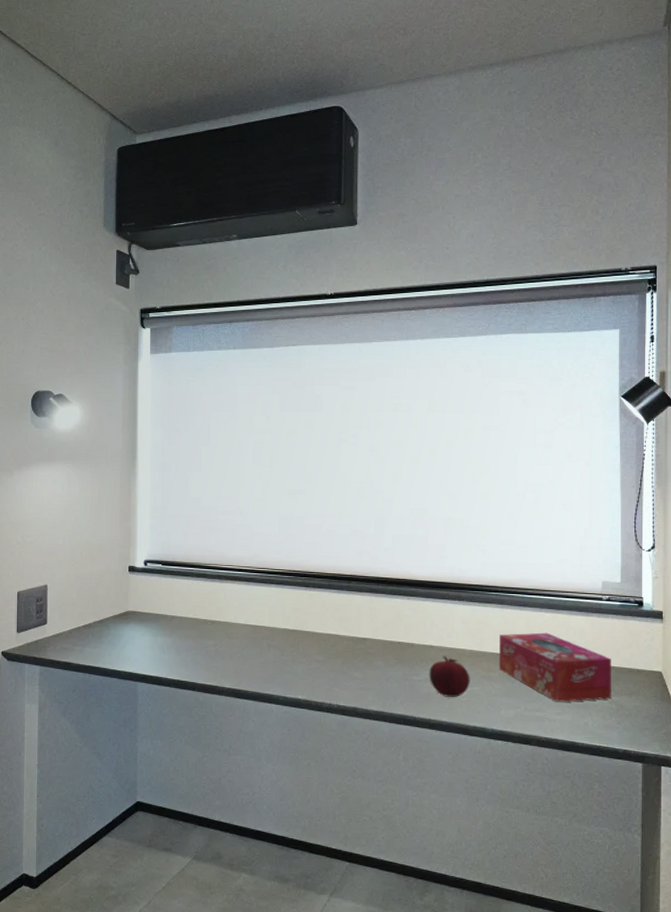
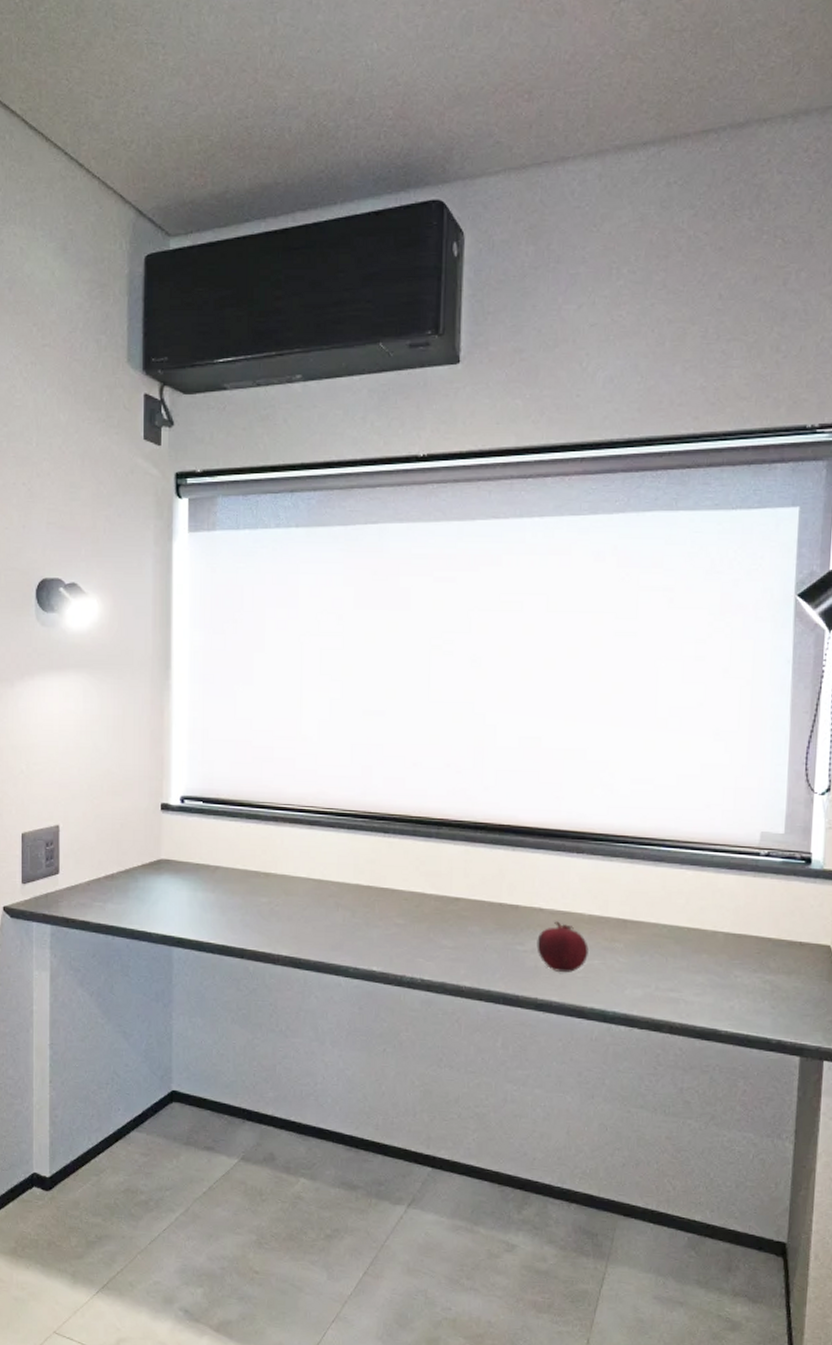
tissue box: present [499,632,611,702] -> none [625,894,768,981]

